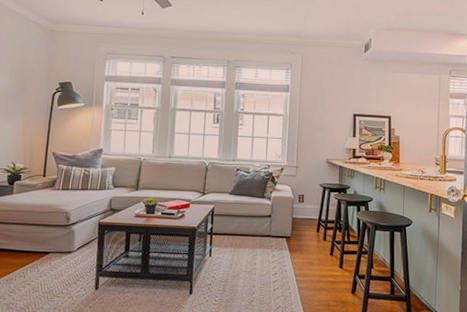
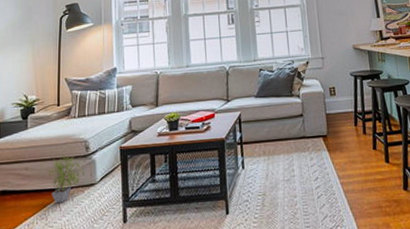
potted plant: none [27,221,65,265] -> present [45,154,86,204]

